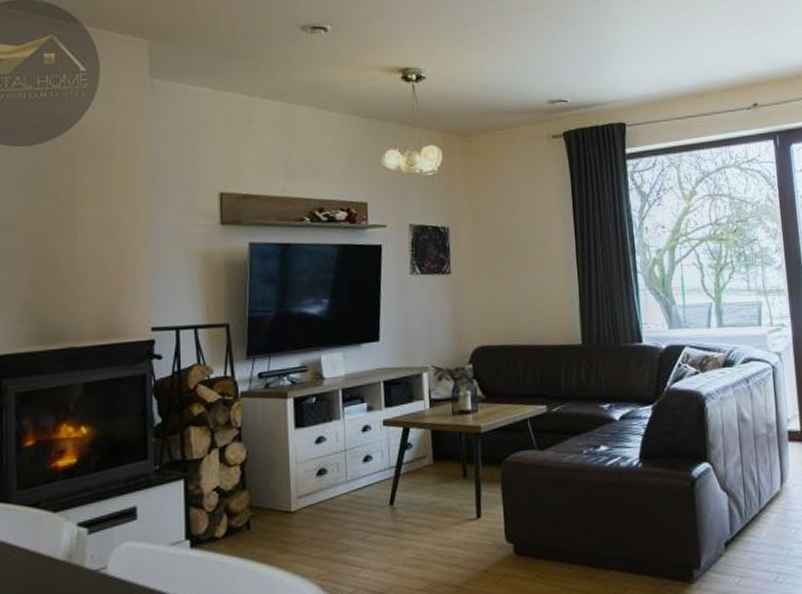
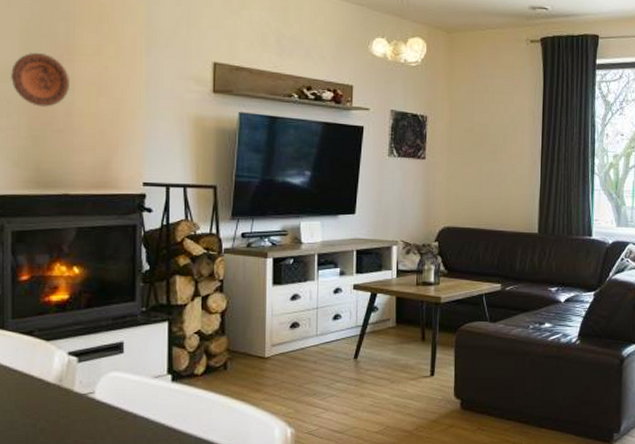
decorative plate: none [11,200,73,257] -> present [10,52,71,107]

